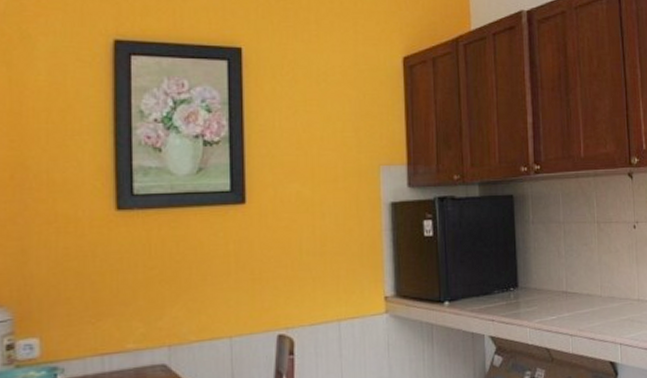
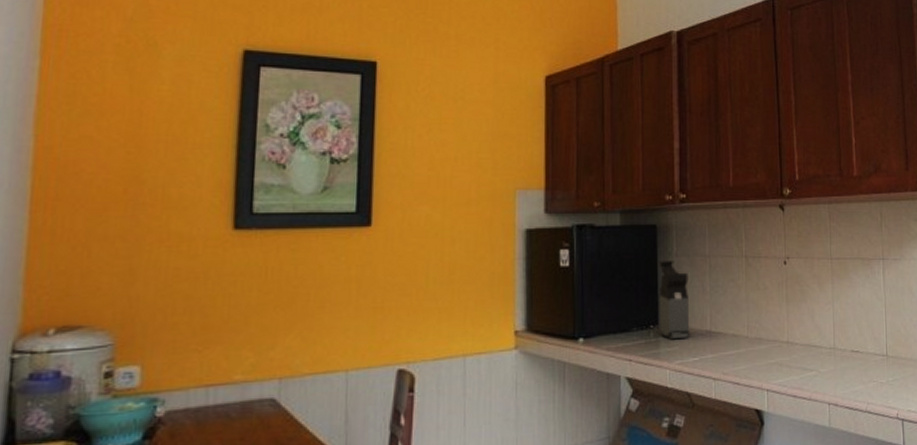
coffee maker: none [516,228,548,301] -> present [659,261,690,340]

